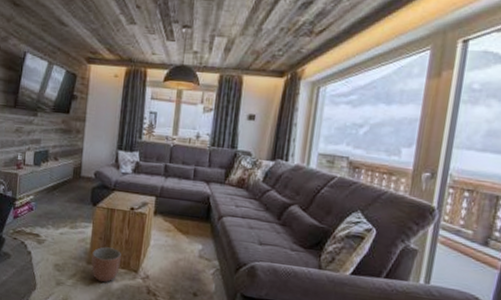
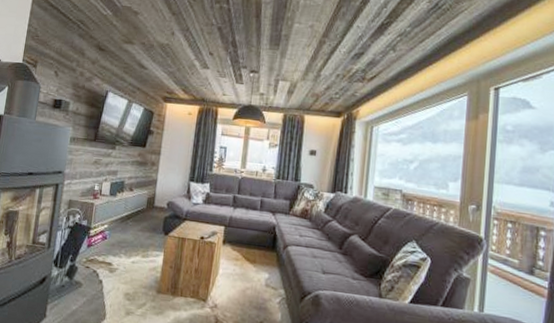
planter: present [91,247,121,283] -> none [161,275,191,312]

